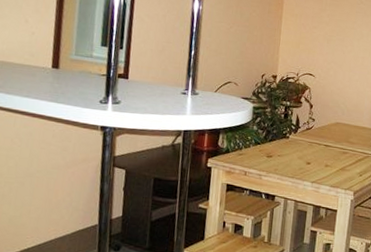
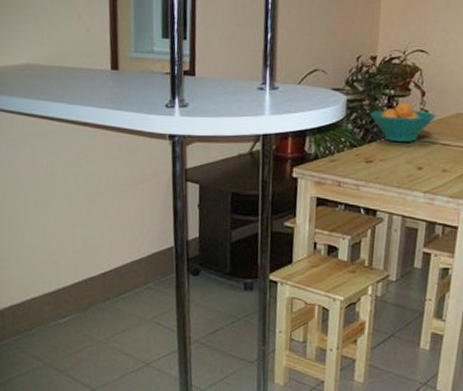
fruit bowl: none [271,111,321,143] -> present [370,102,437,143]

